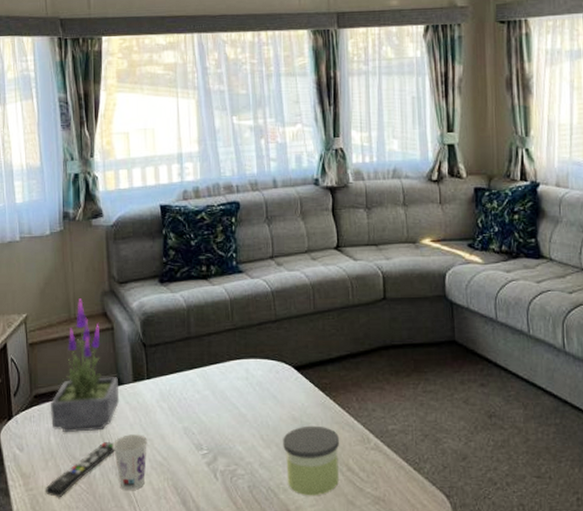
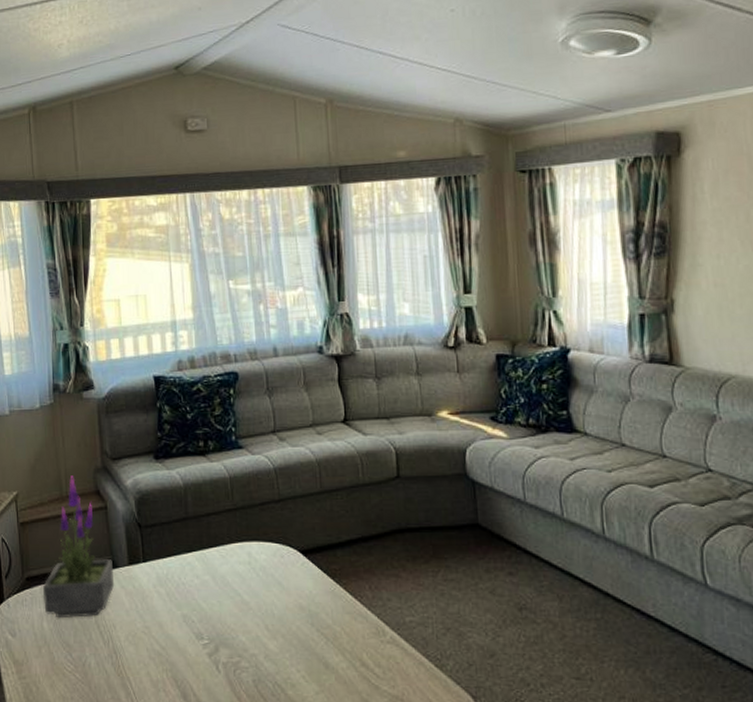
remote control: present [44,442,115,497] -> none [38,629,111,686]
cup: present [112,435,147,491] -> none [108,621,144,682]
candle: present [283,425,340,496] -> none [290,615,353,693]

